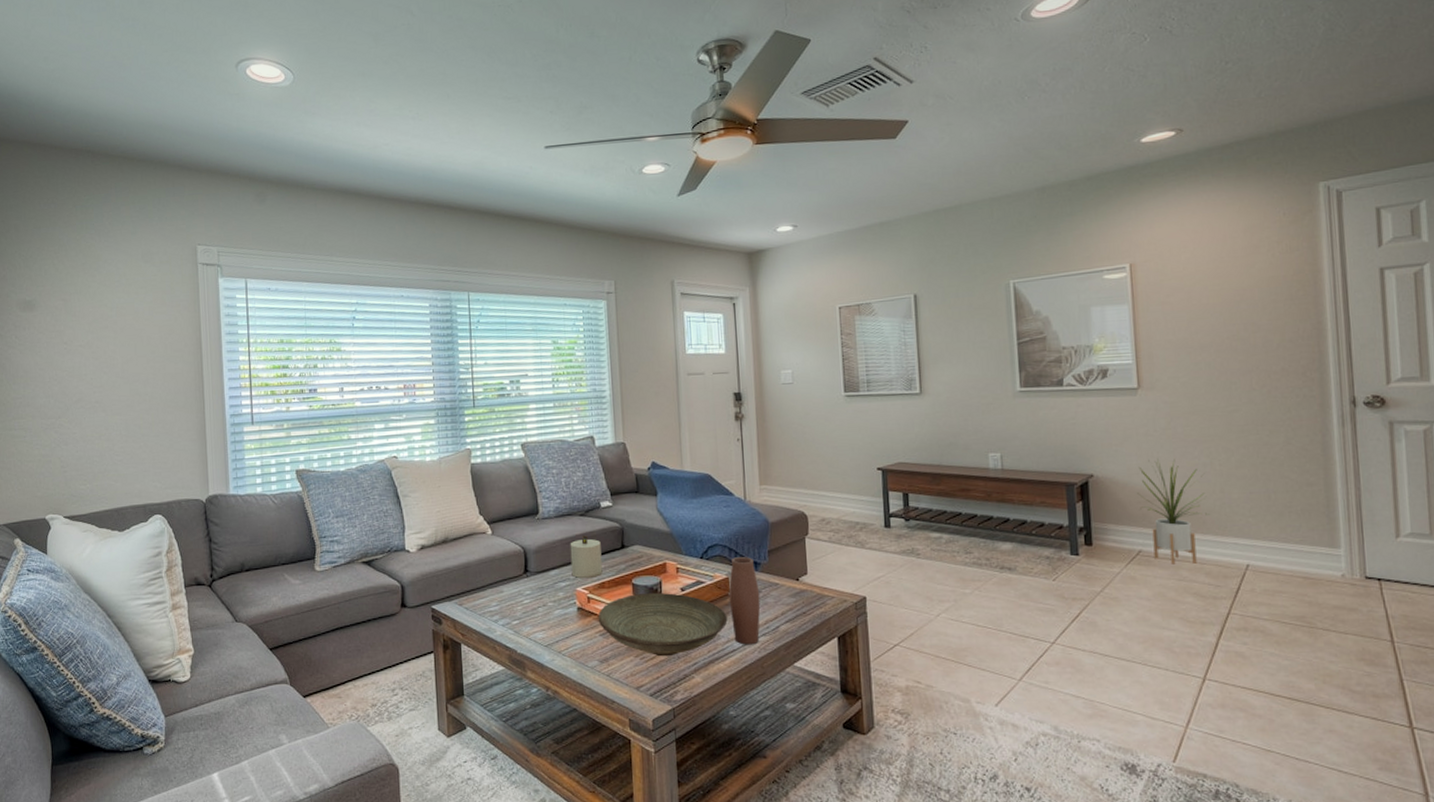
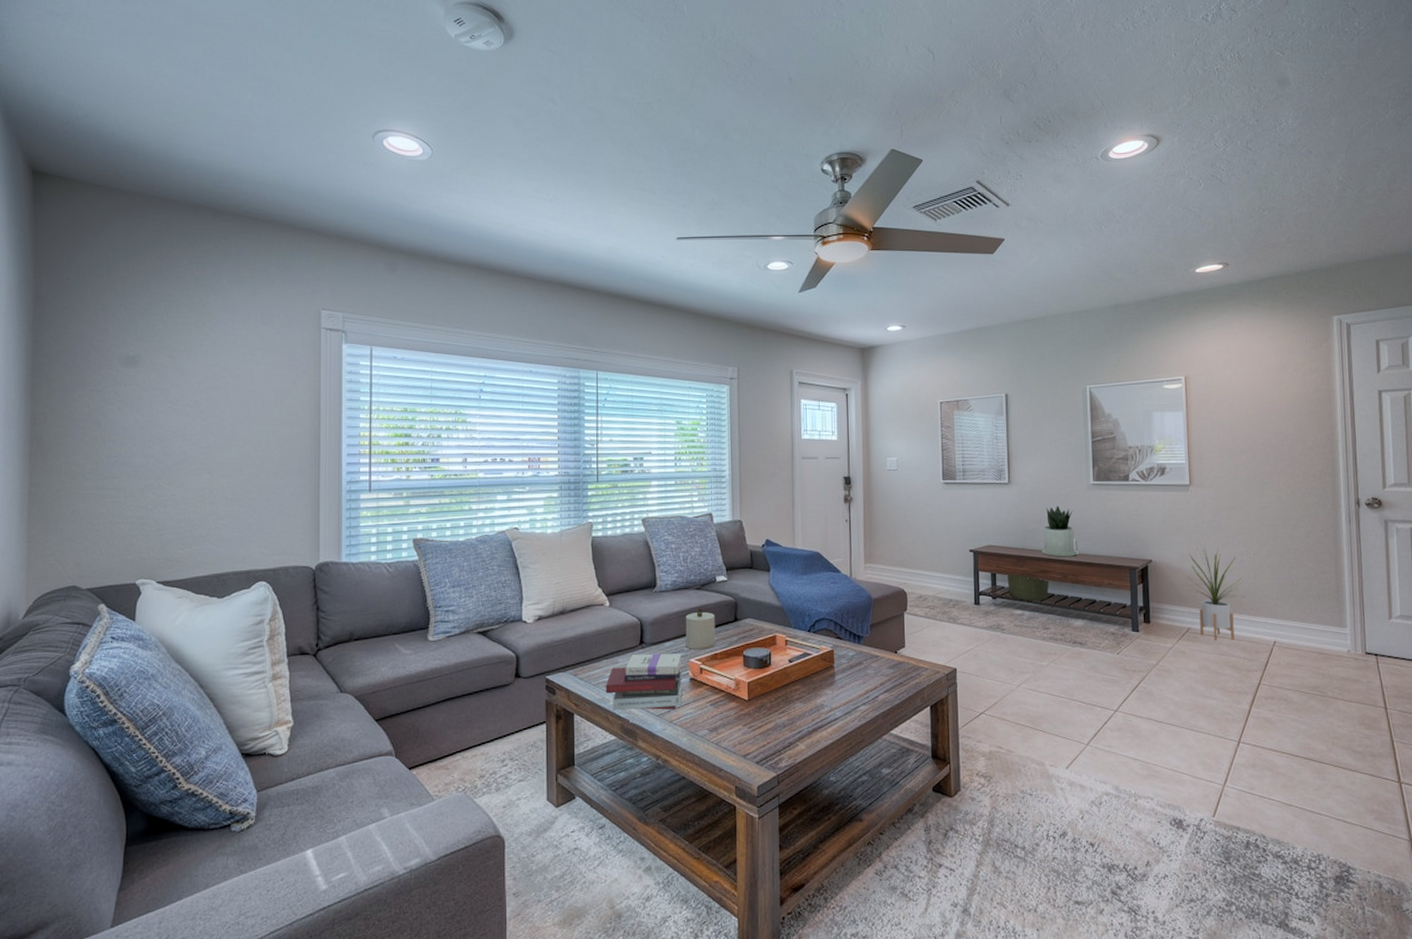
books: none [491,582,571,640] -> present [605,653,683,710]
decorative bowl: present [598,592,728,657] -> none [709,663,831,725]
vase: present [728,557,761,645] -> none [833,630,862,714]
basket: none [920,492,971,523] -> present [1006,572,1050,601]
planter: none [961,416,1005,474] -> present [1042,506,1079,557]

